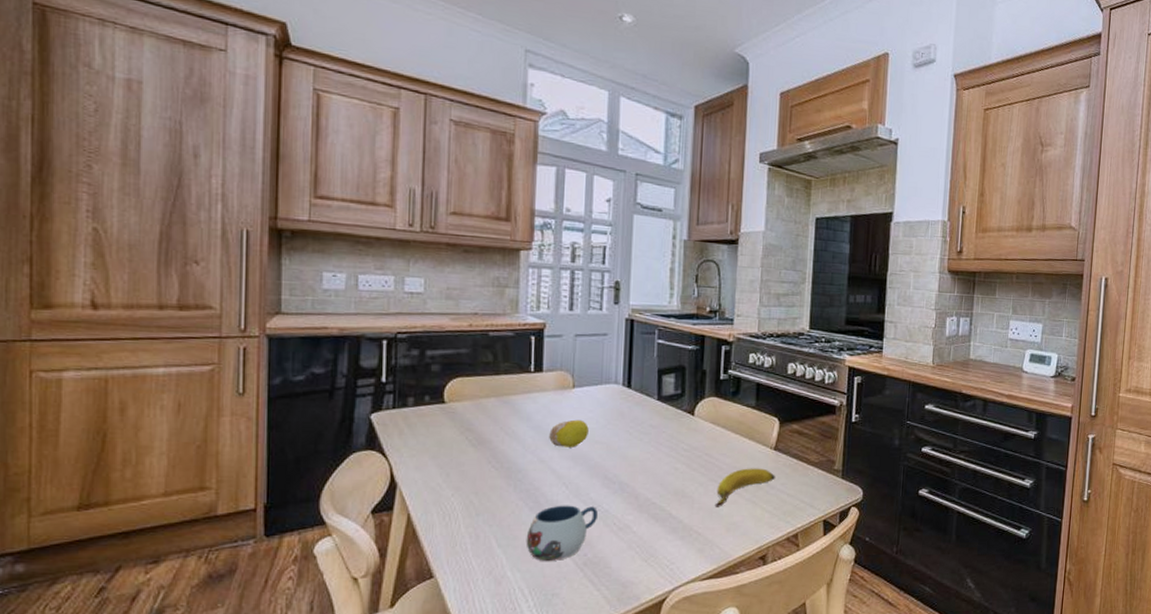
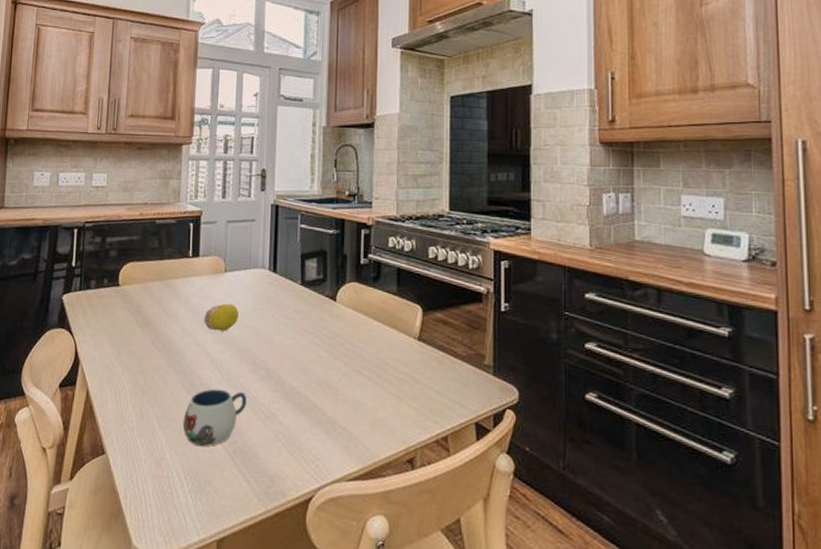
banana: present [714,468,775,507] -> none [358,359,420,401]

